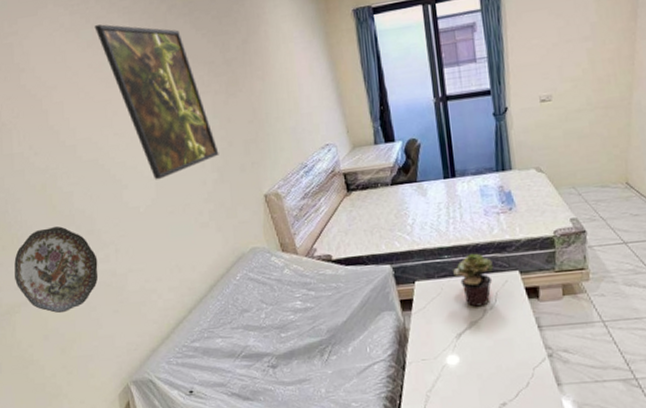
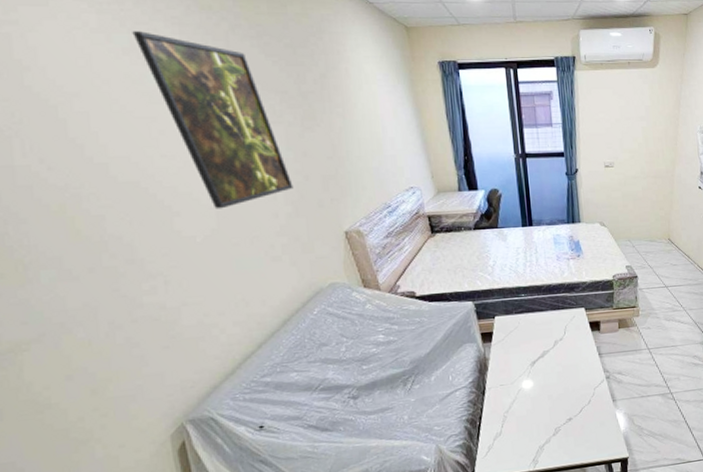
decorative plate: present [14,226,99,314] -> none [19,253,142,351]
potted plant: present [453,253,493,307] -> none [529,292,563,339]

